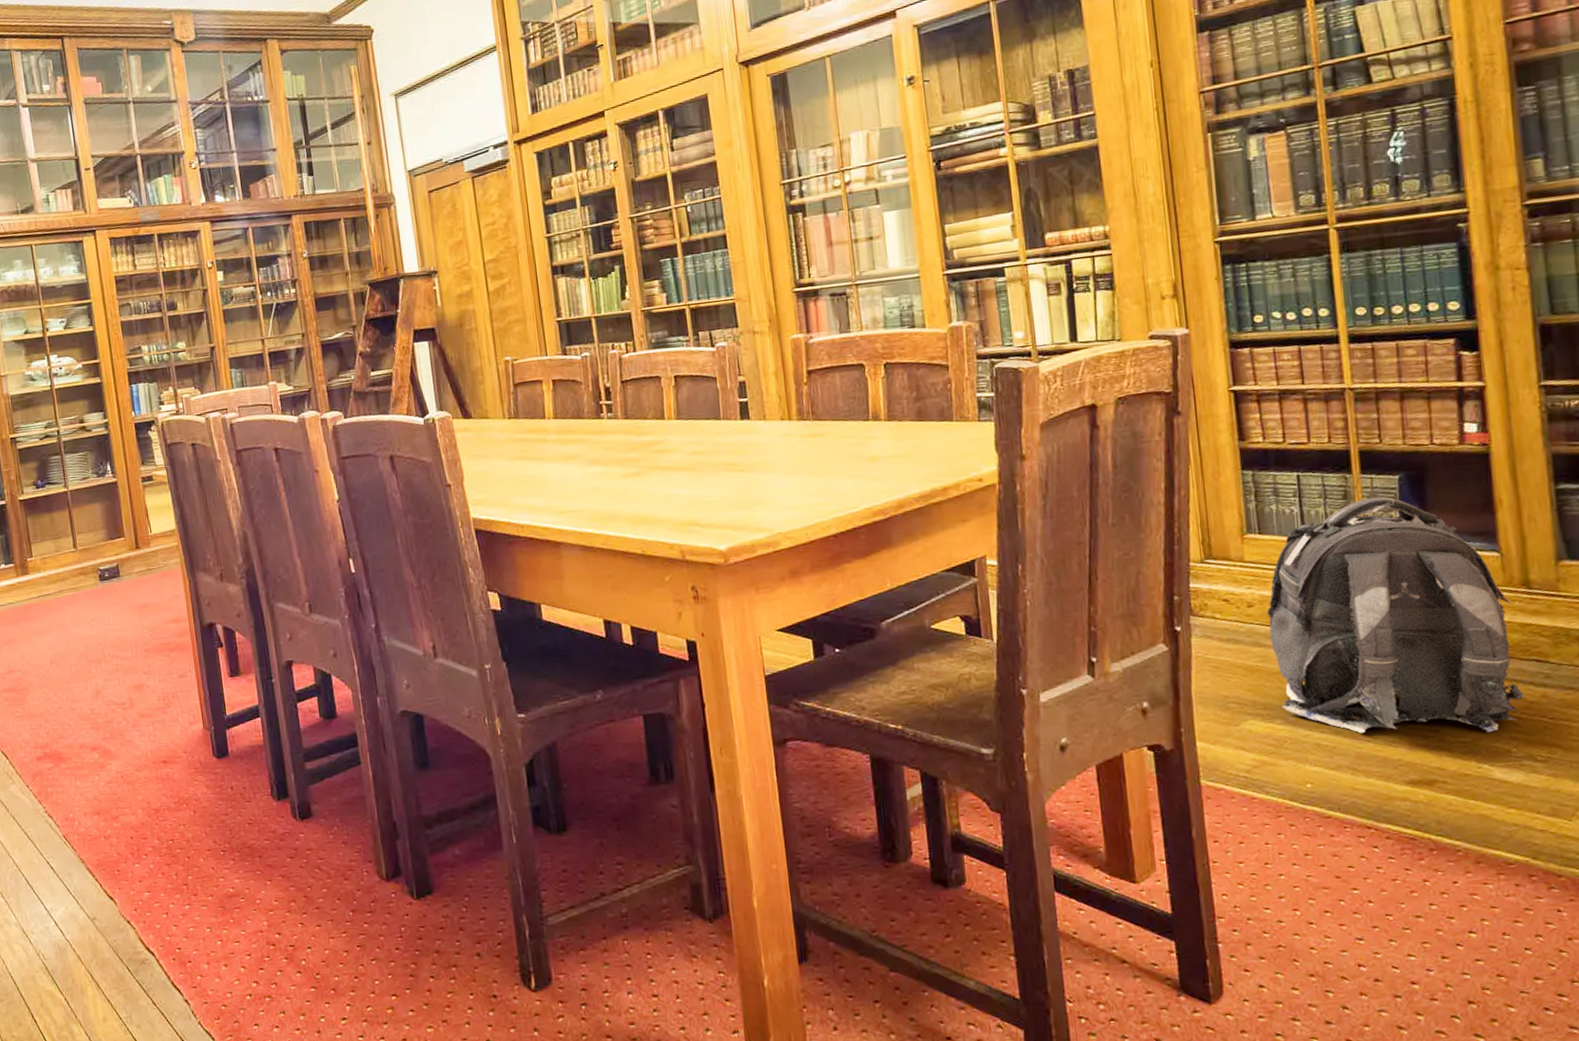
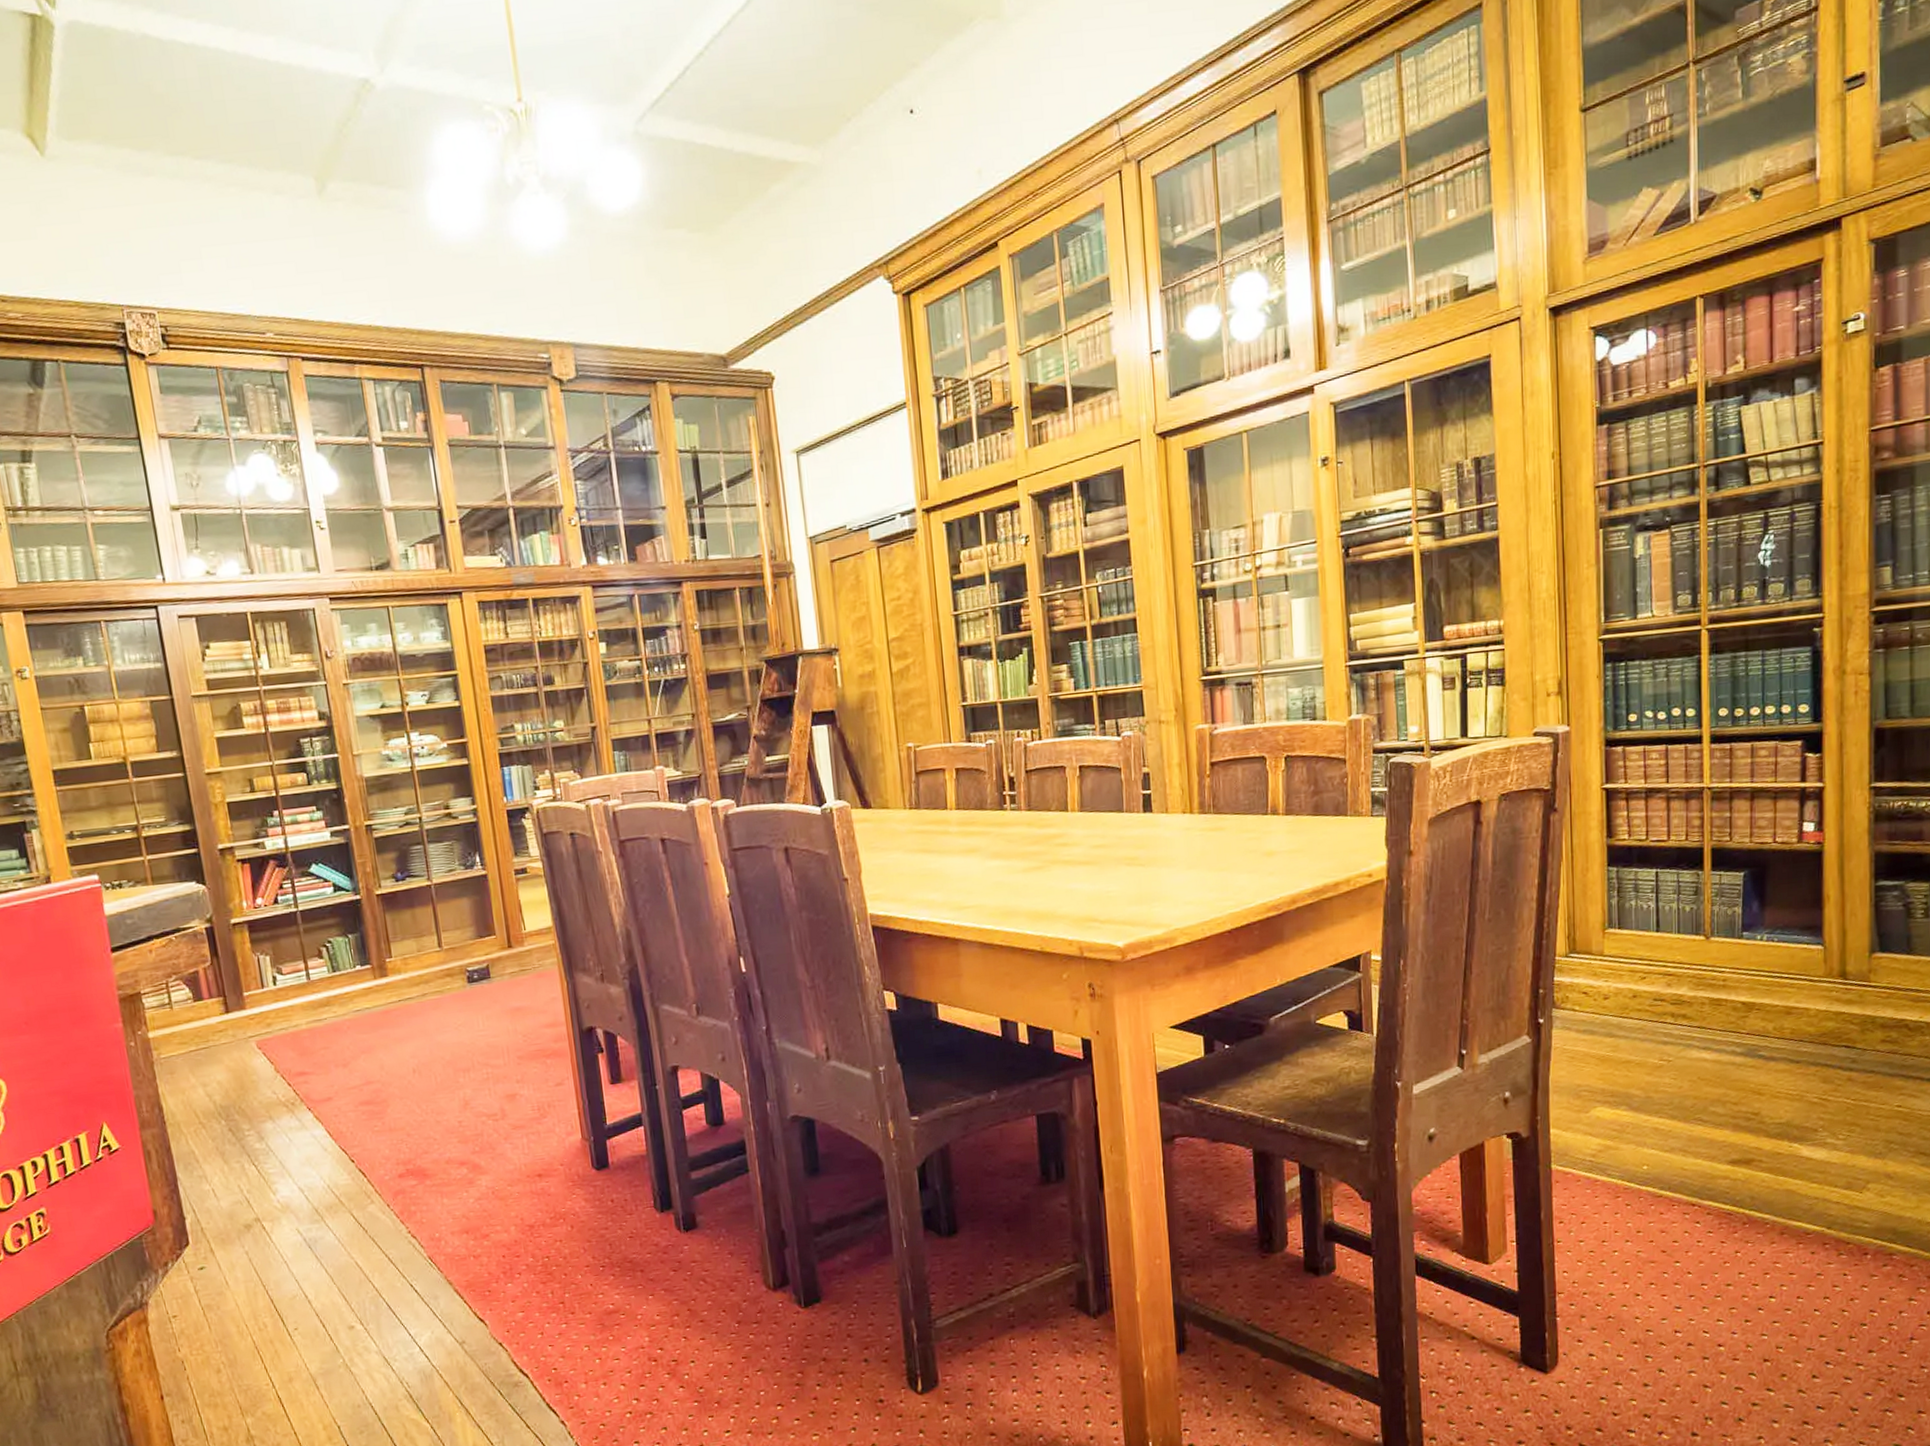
backpack: present [1267,496,1525,734] -> none [1620,892,1834,1118]

